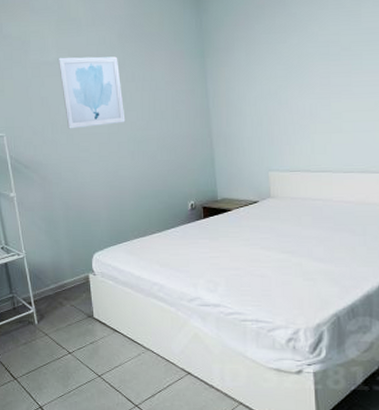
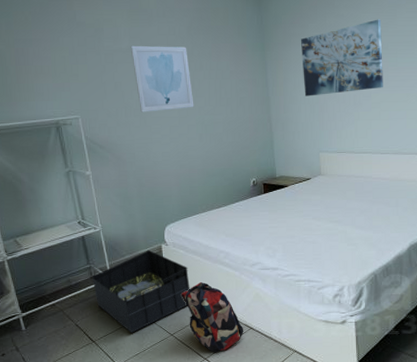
storage bin: none [14,280,120,372] -> present [92,250,190,333]
backpack: none [110,317,181,400] -> present [182,281,244,353]
wall art: none [246,15,345,108] -> present [301,19,383,97]

